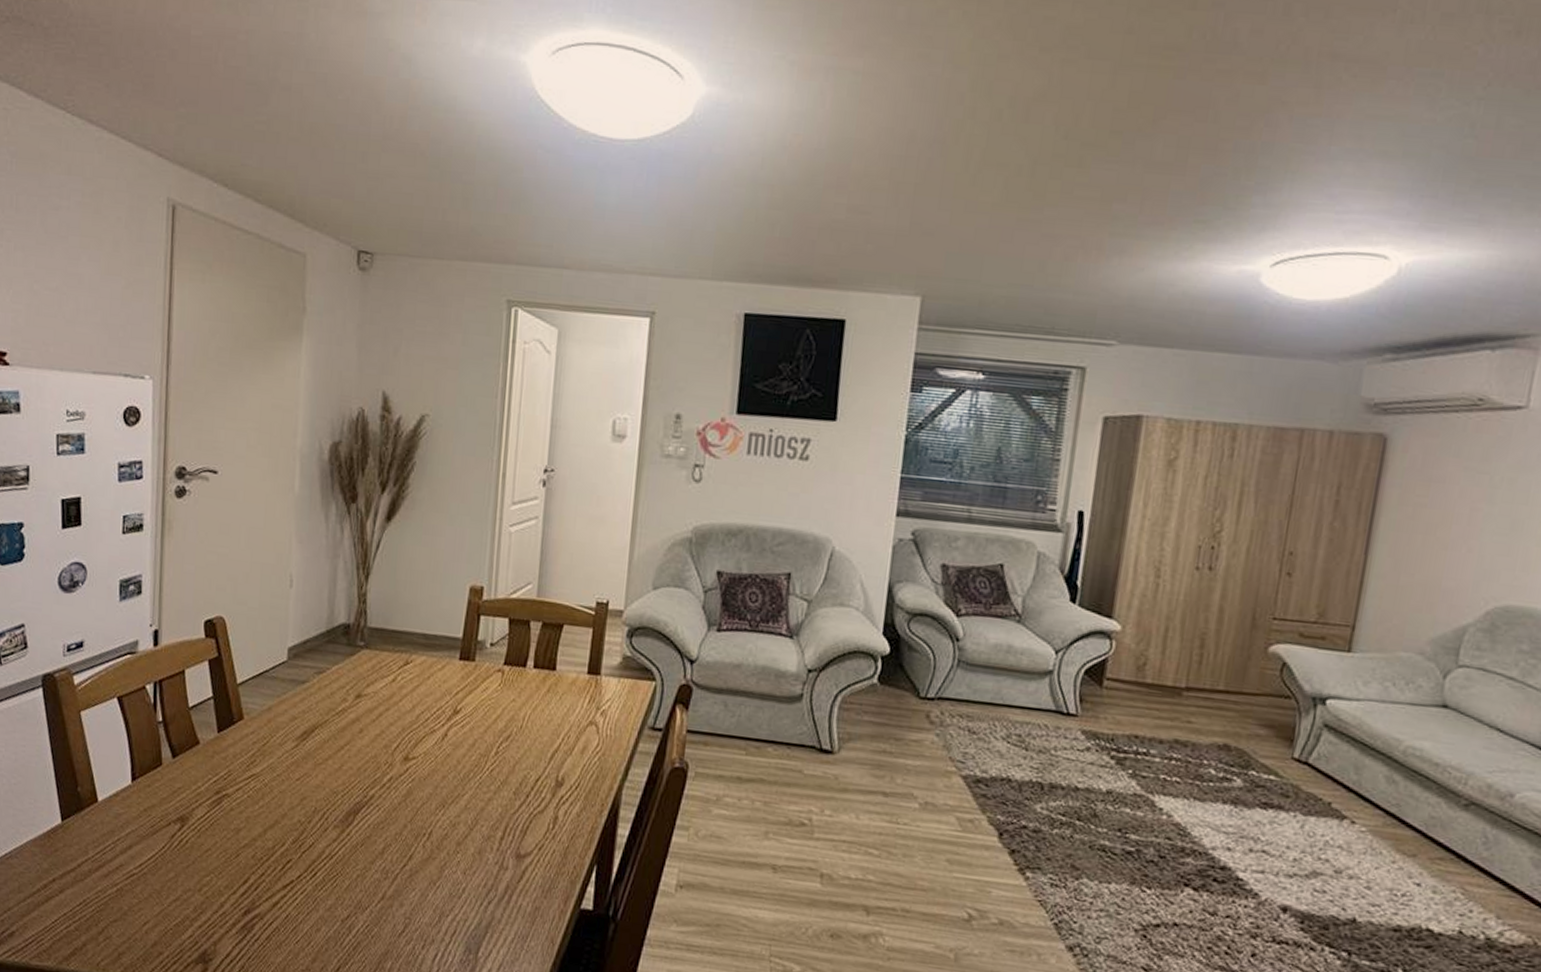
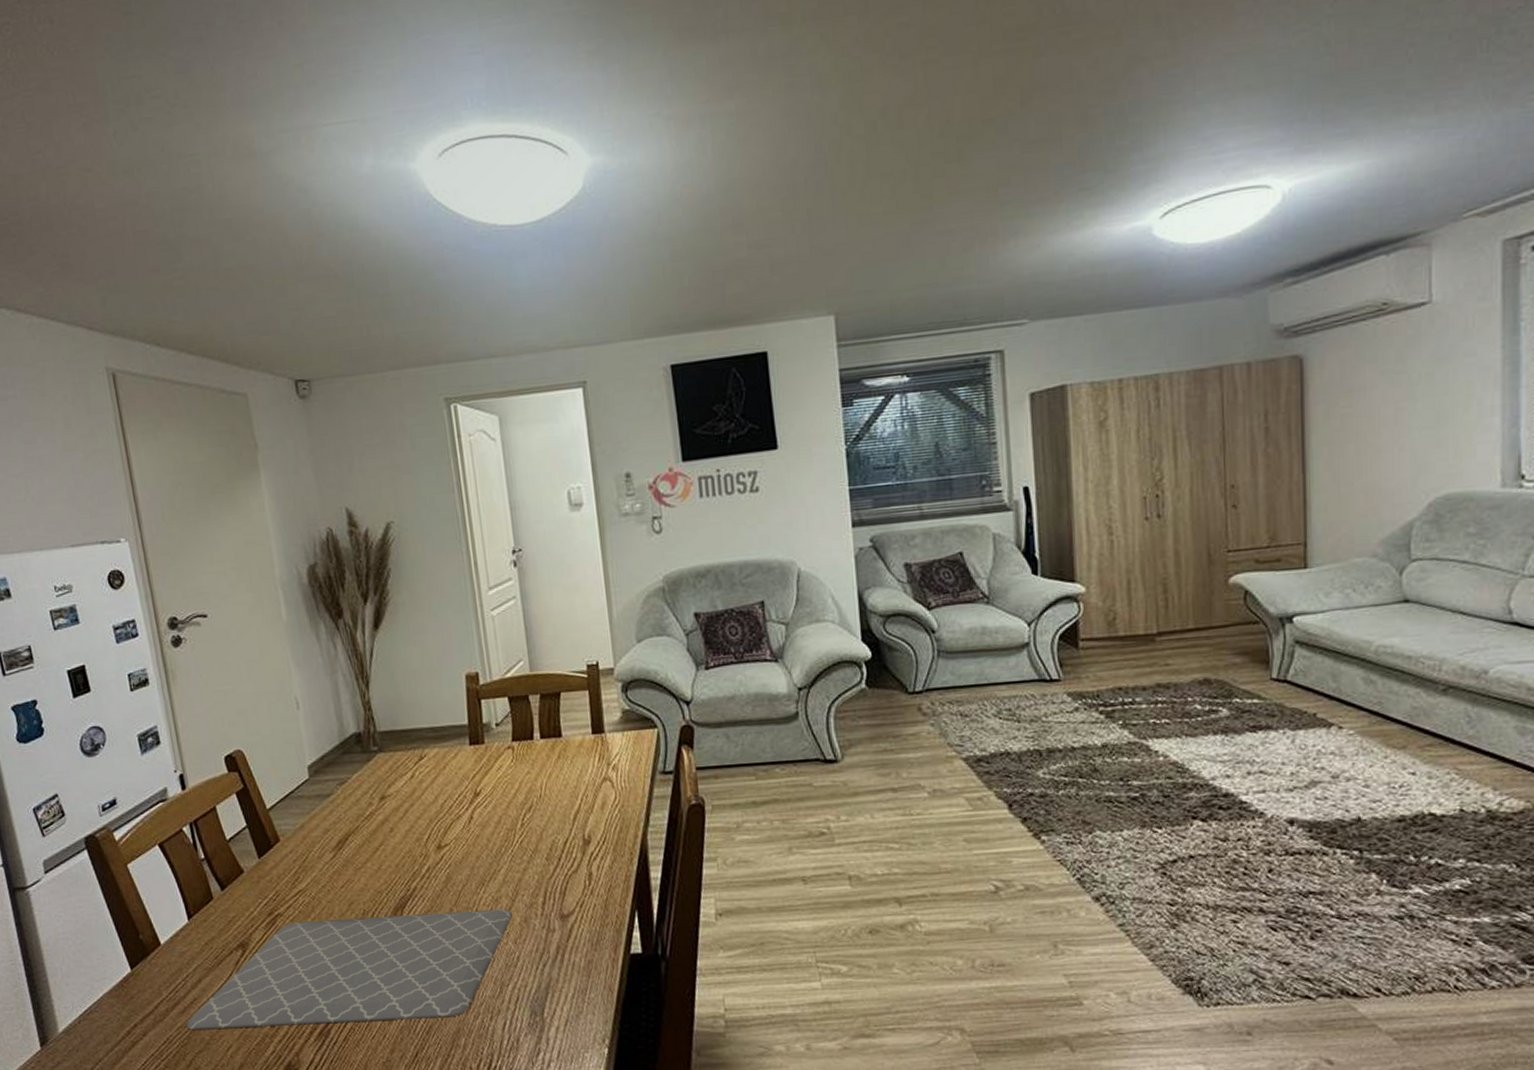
placemat: none [106,805,467,938] -> present [186,909,512,1031]

